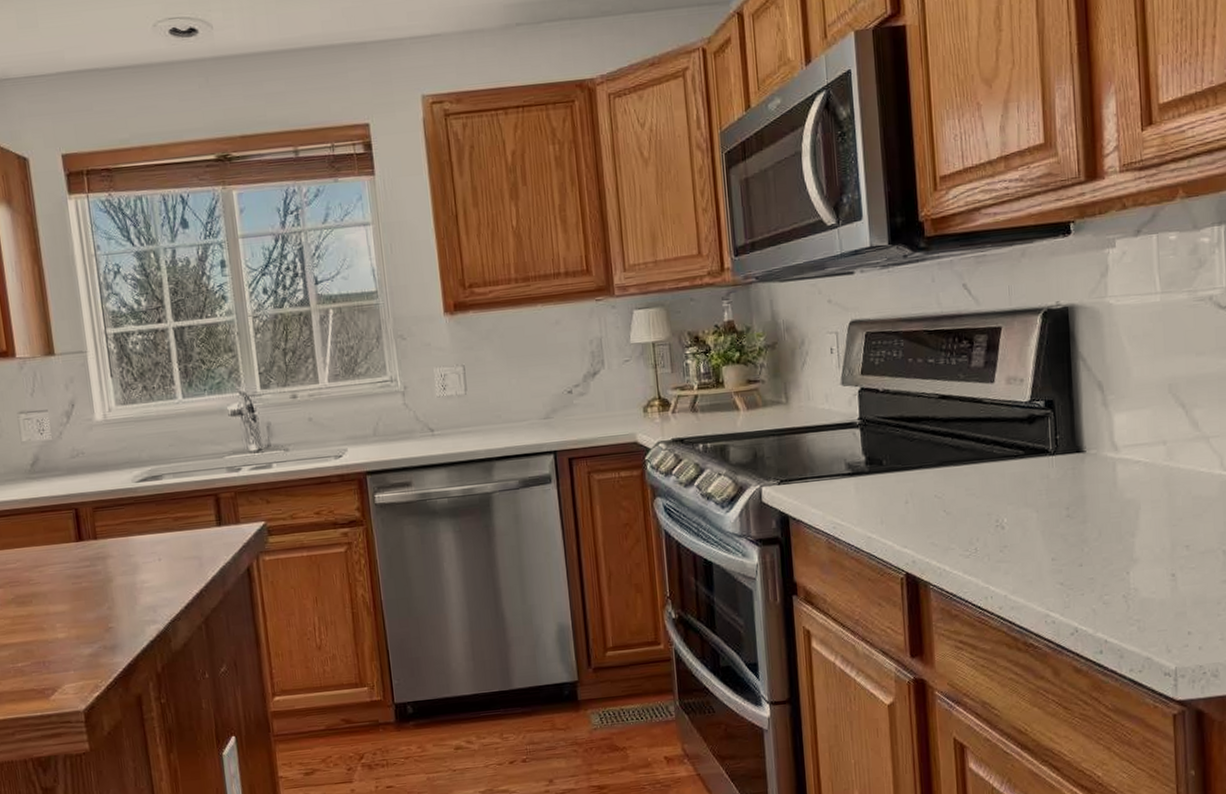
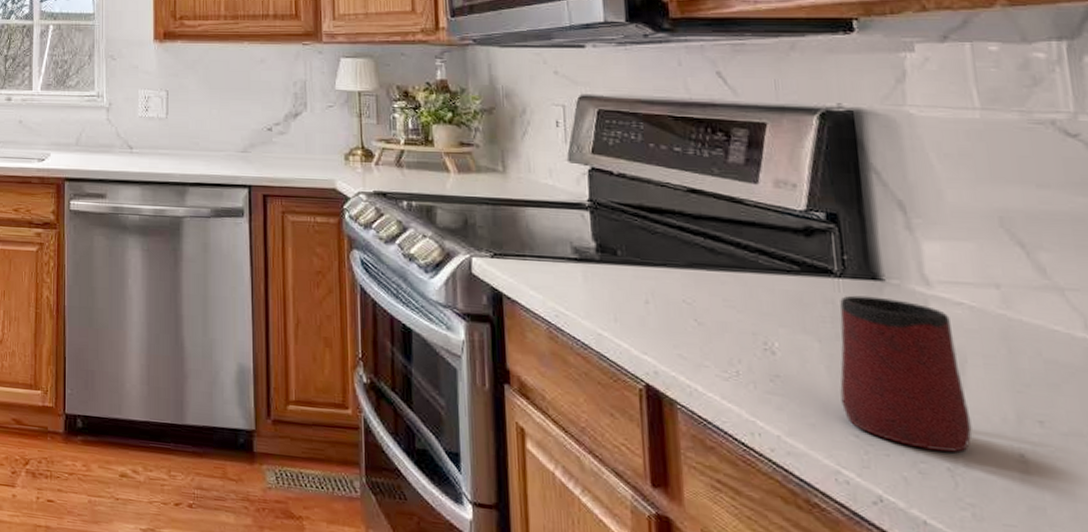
mug: none [1051,466,1141,584] -> present [840,295,972,452]

